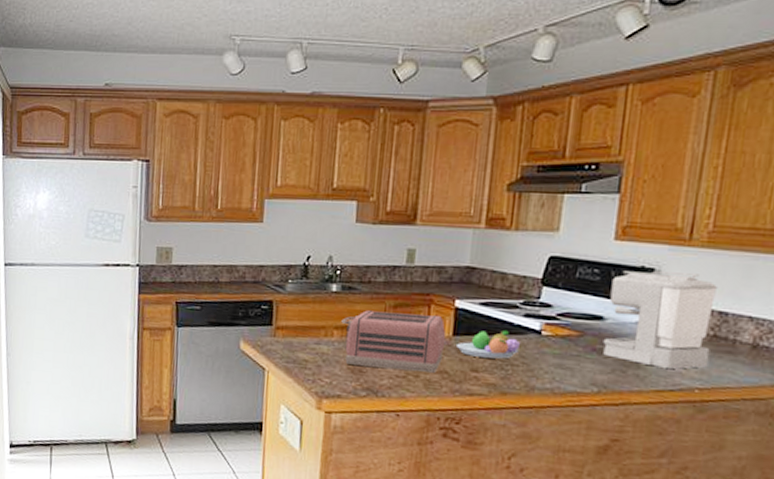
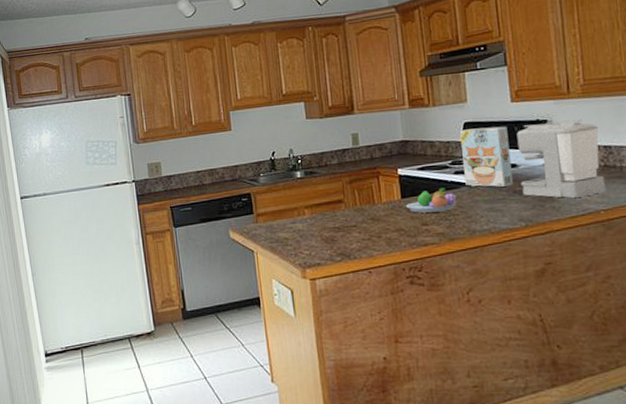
toaster: present [341,310,446,373] -> none [309,183,397,236]
cereal box: none [535,264,603,342] -> present [459,126,513,187]

